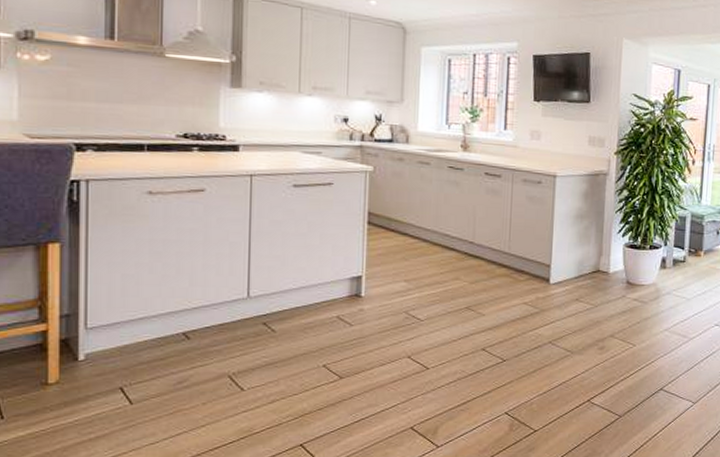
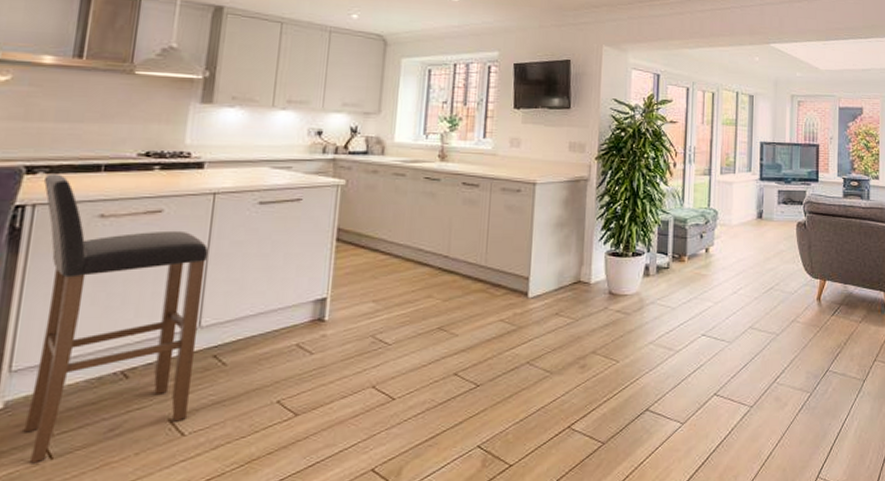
bar stool: none [94,151,251,407] -> present [23,174,209,464]

